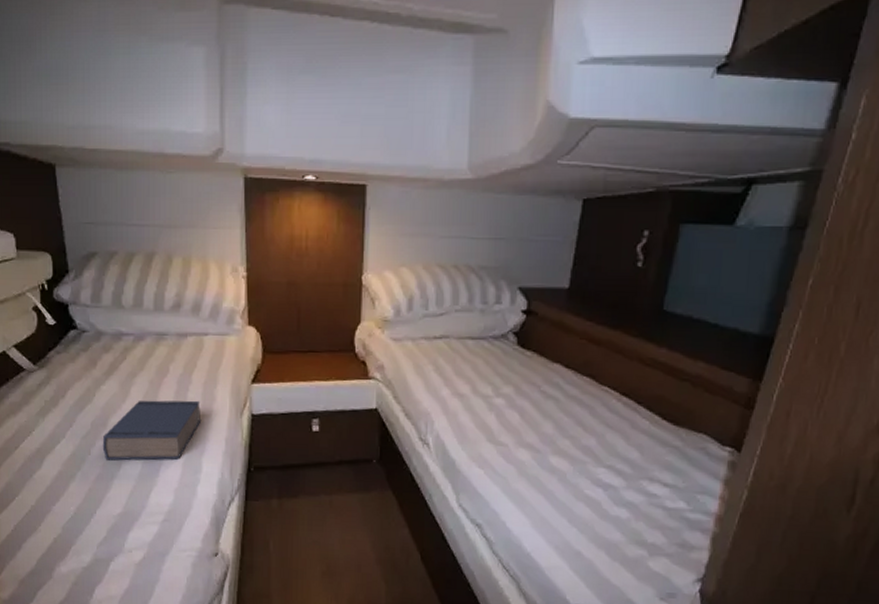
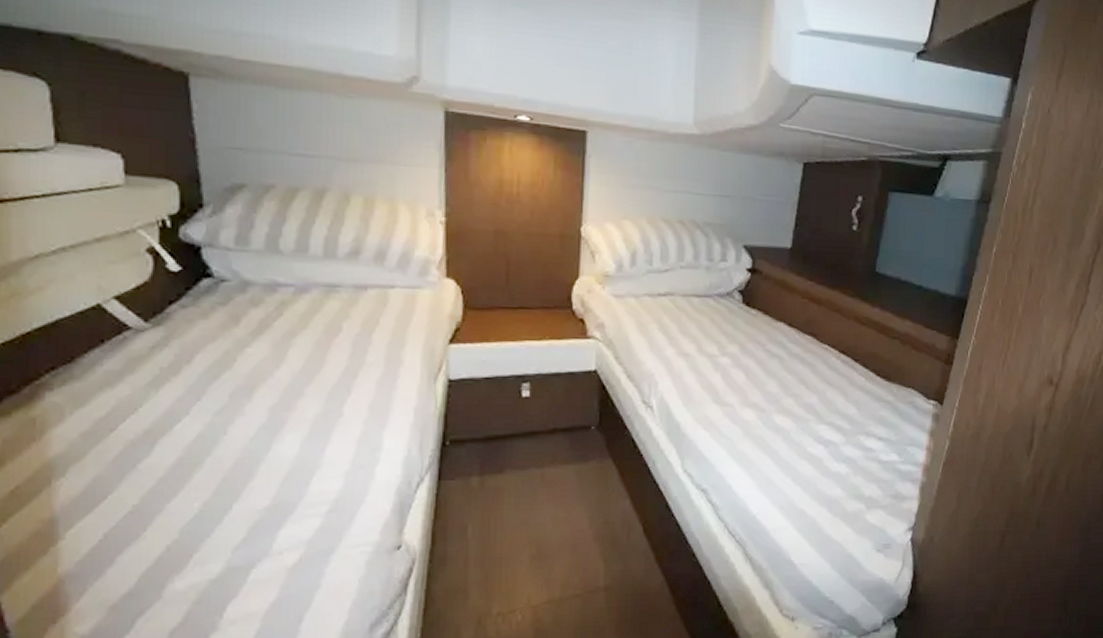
book: present [102,400,202,461] -> none [244,364,384,441]

